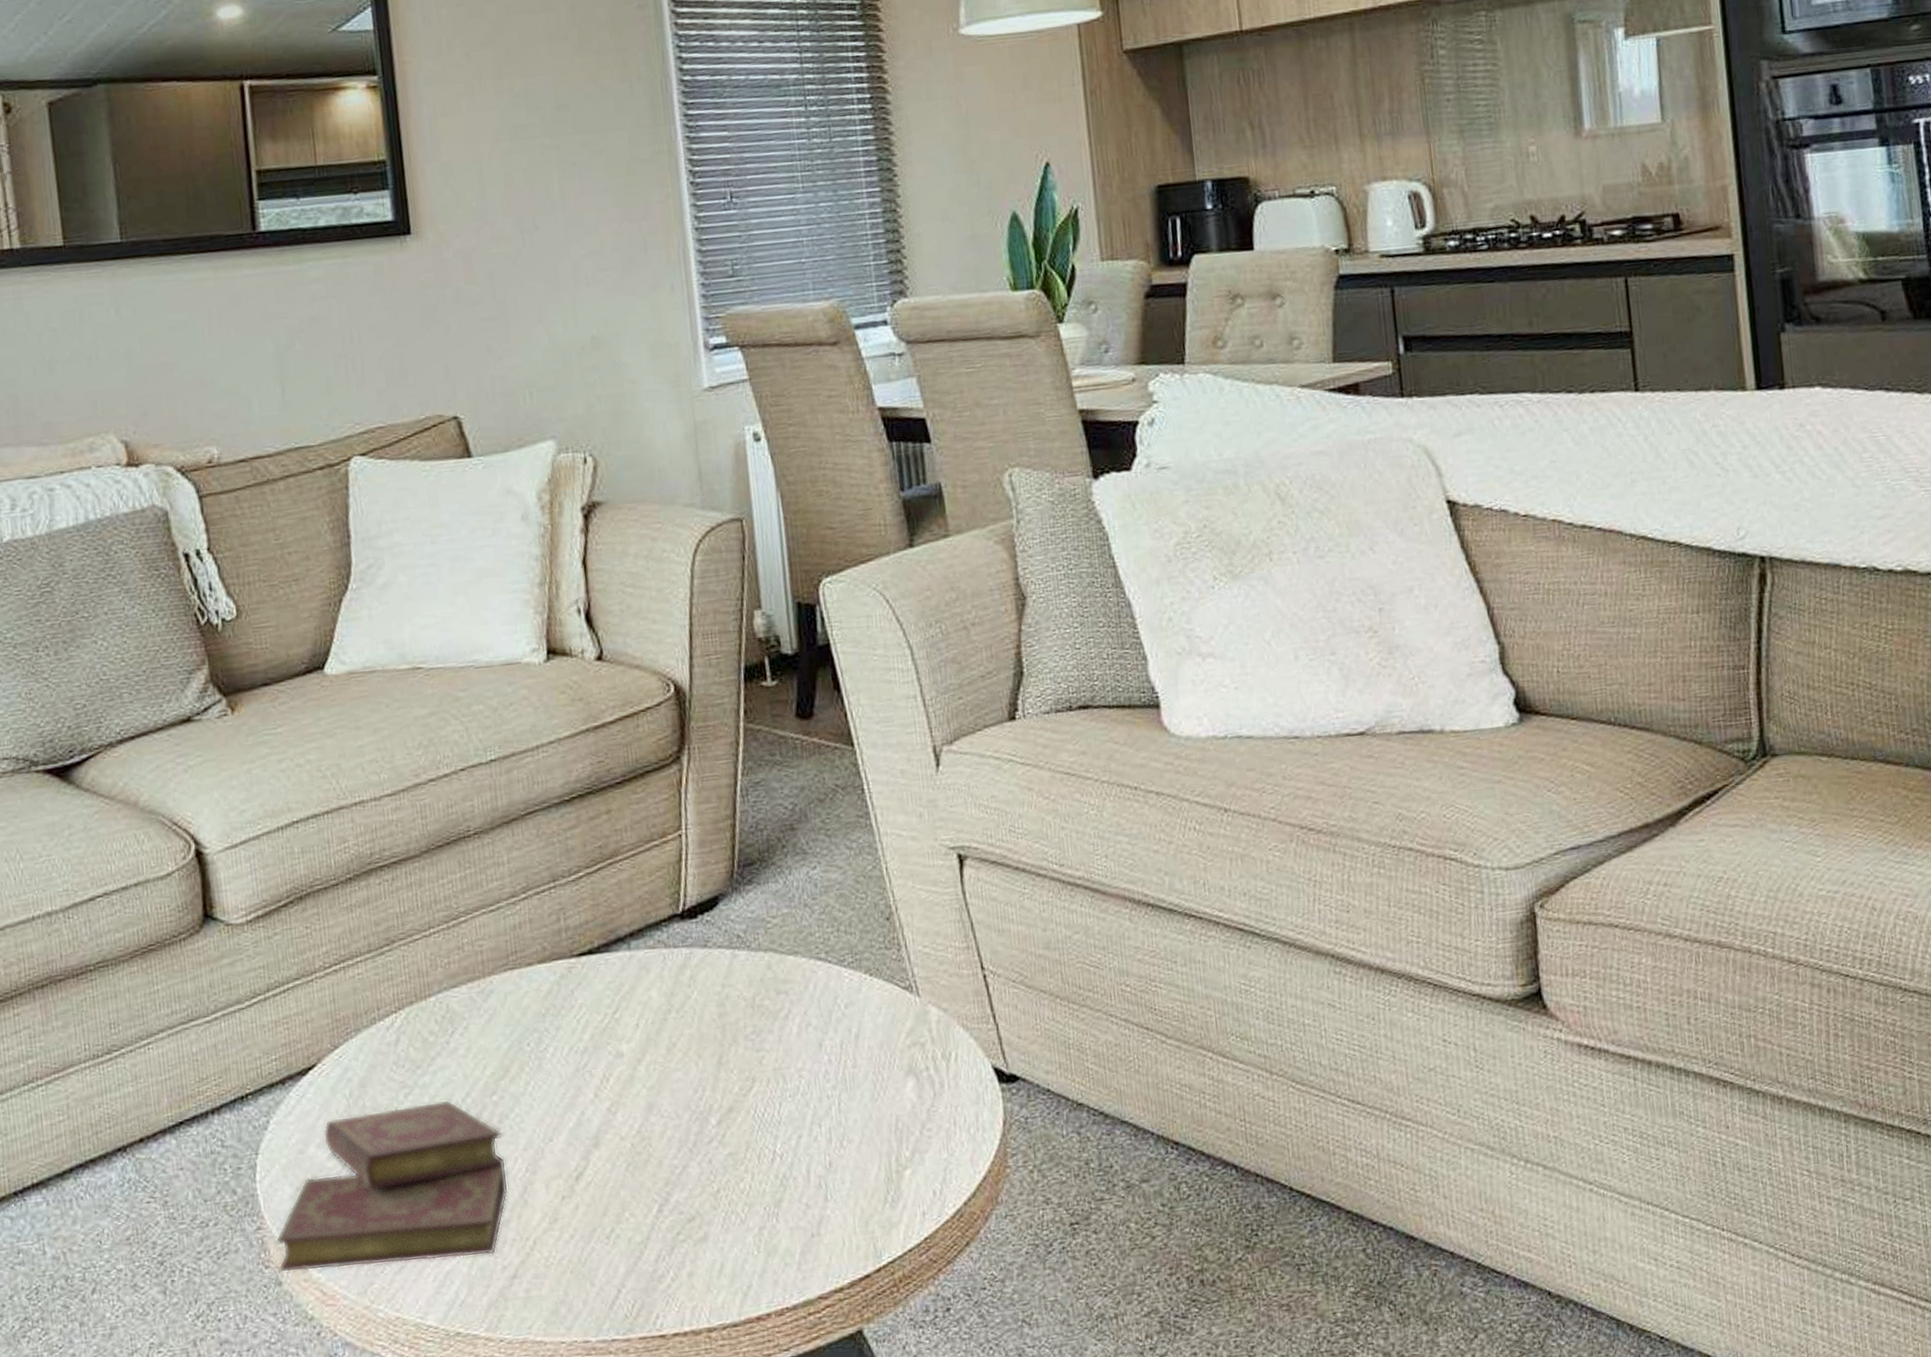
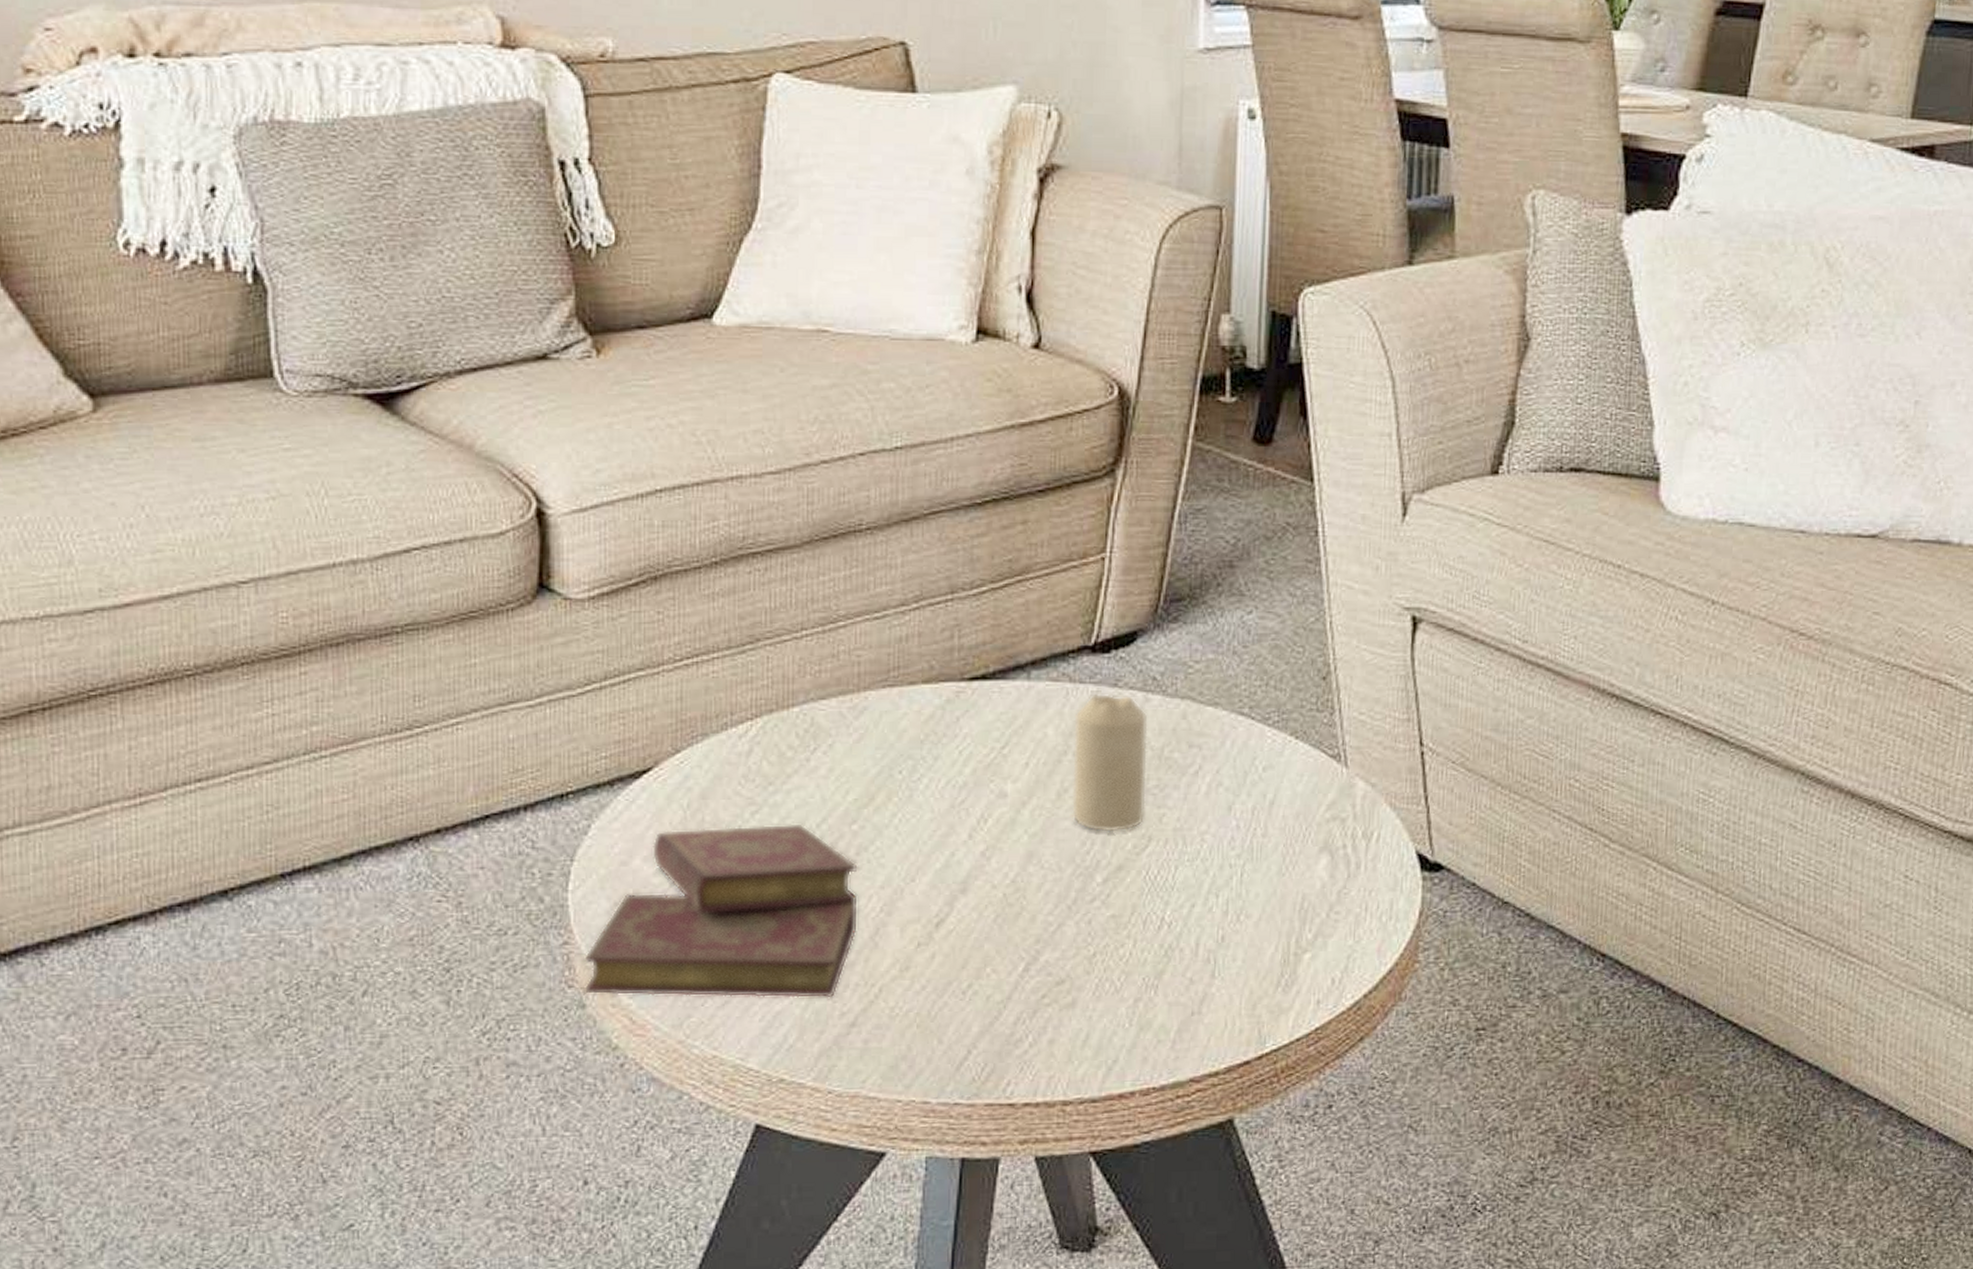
candle: none [673,954,747,1079] -> present [1072,693,1148,832]

